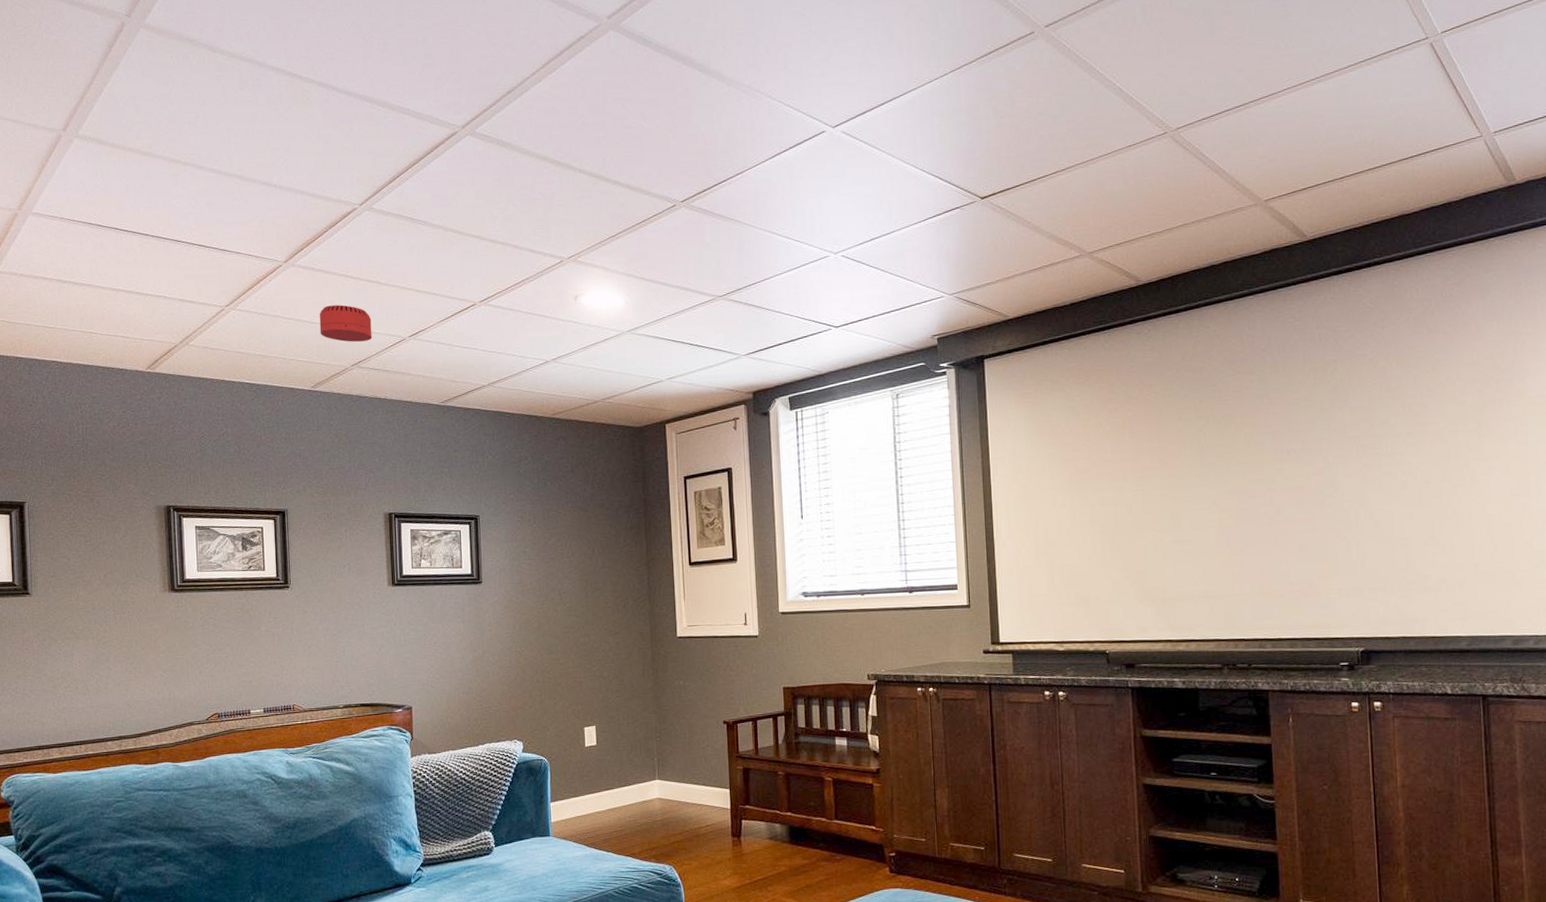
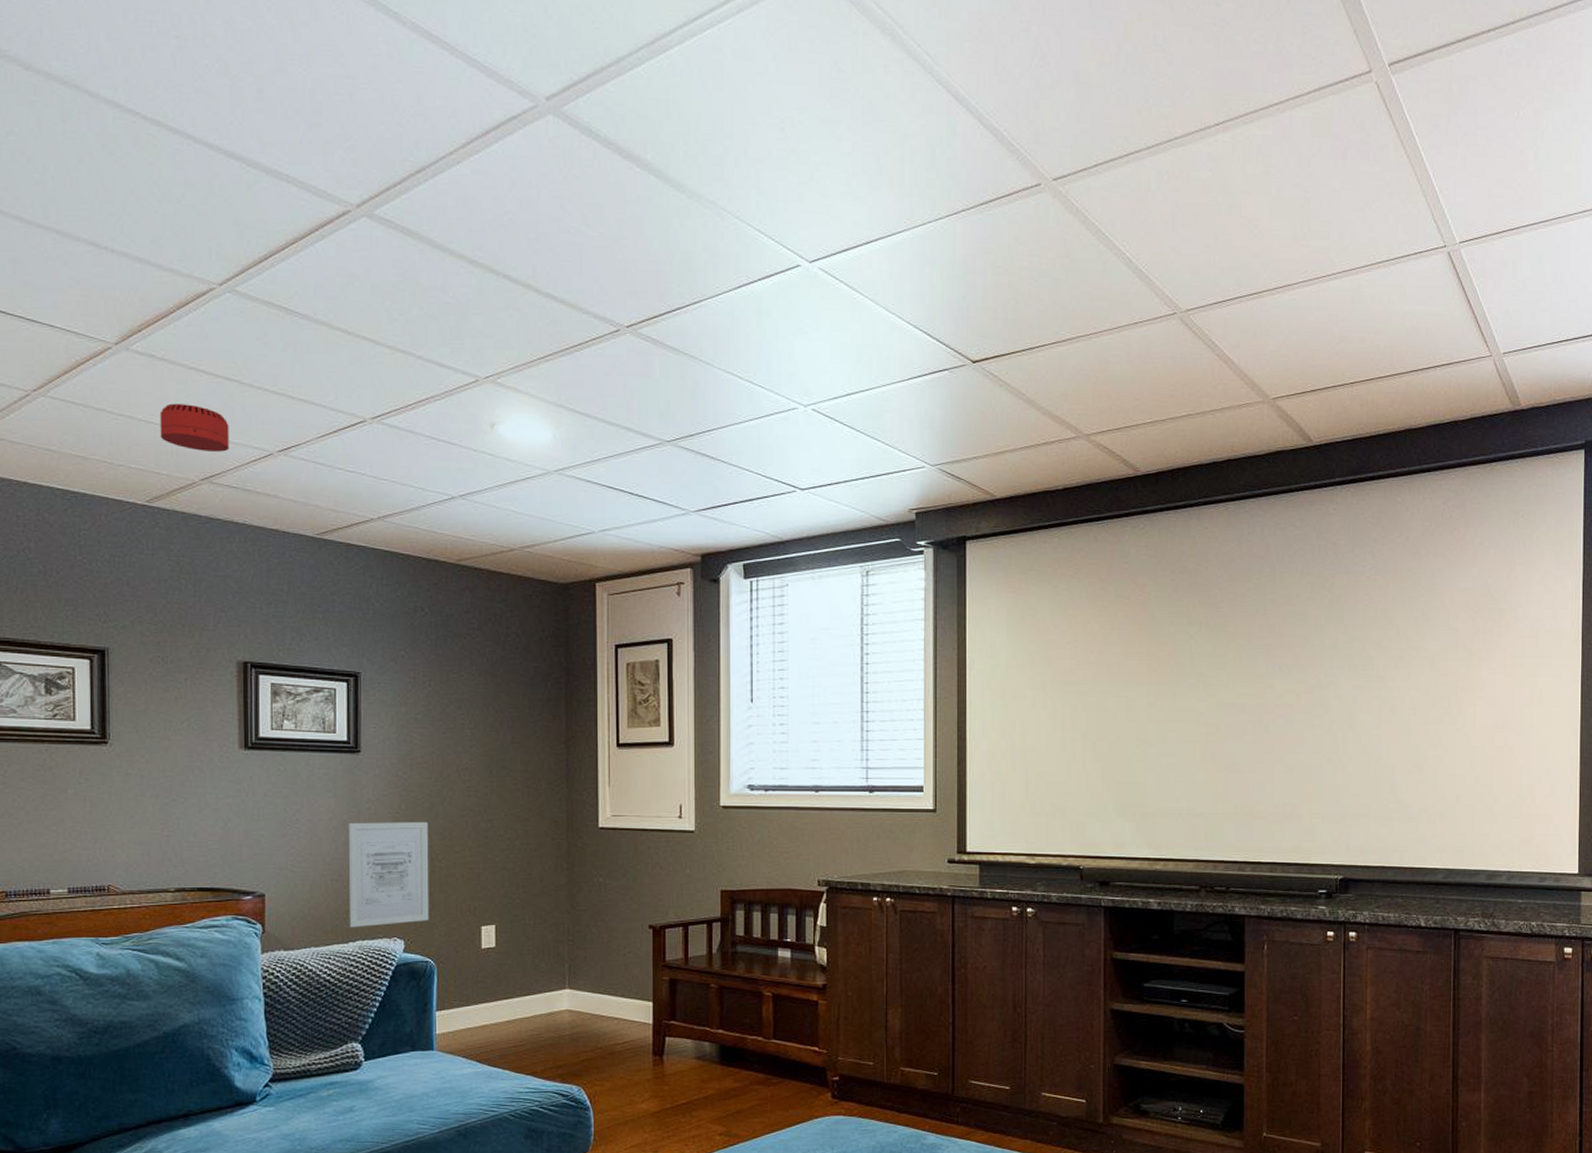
wall art: none [474,640,542,733] -> present [348,822,430,928]

